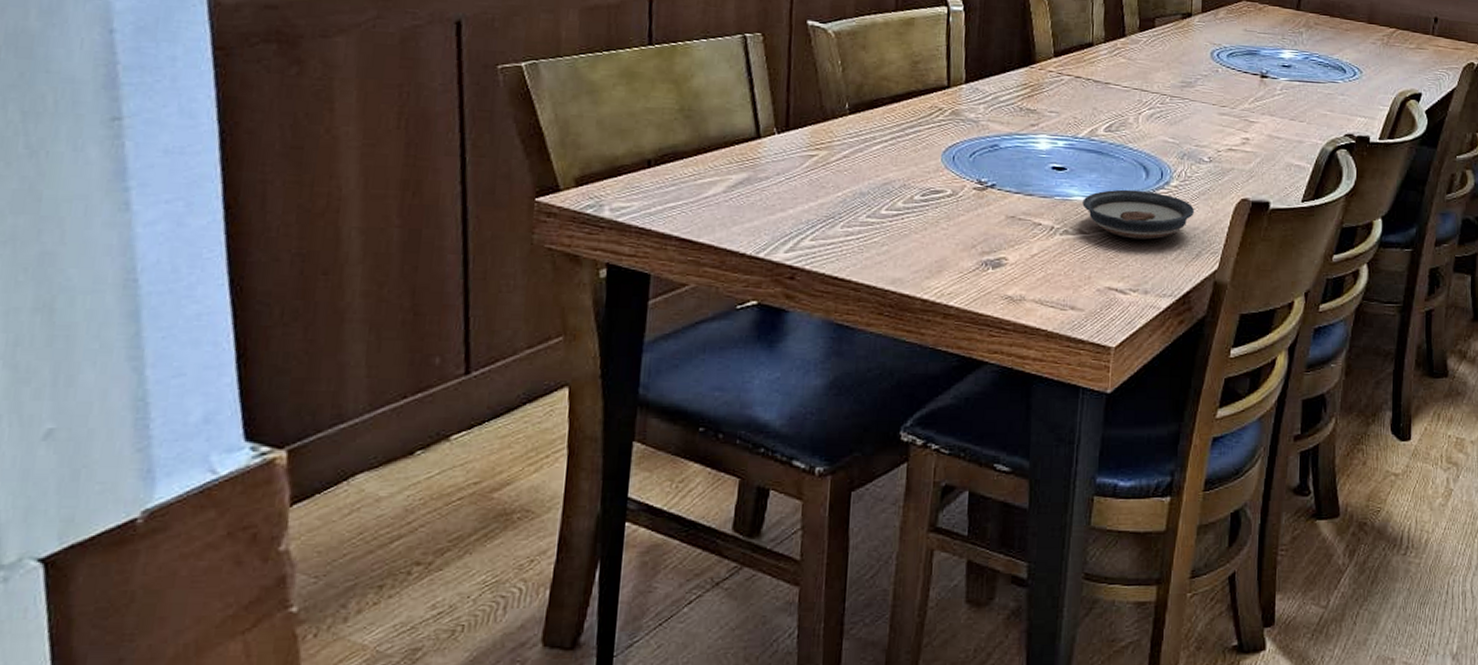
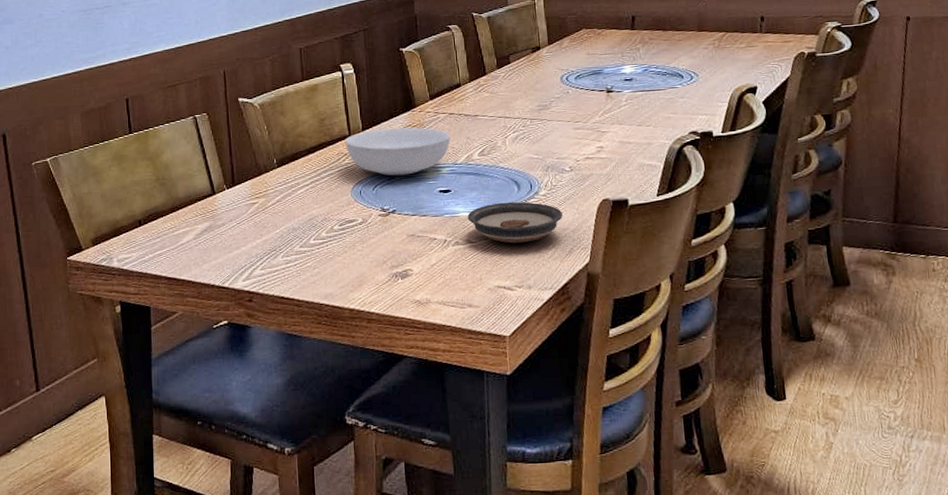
serving bowl: none [942,83,1073,144] -> present [345,127,450,176]

